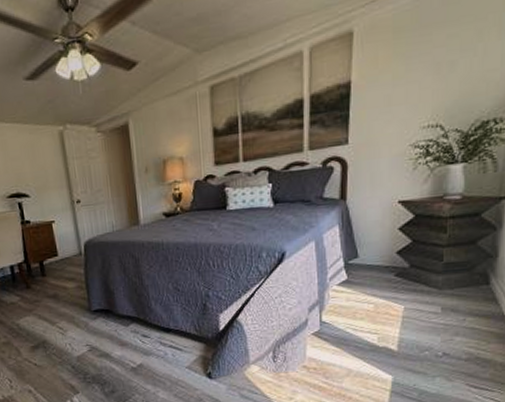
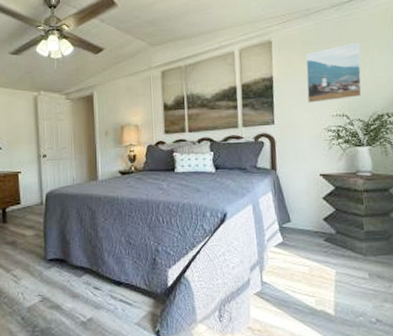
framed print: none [393,22,472,113] -> present [306,42,362,103]

